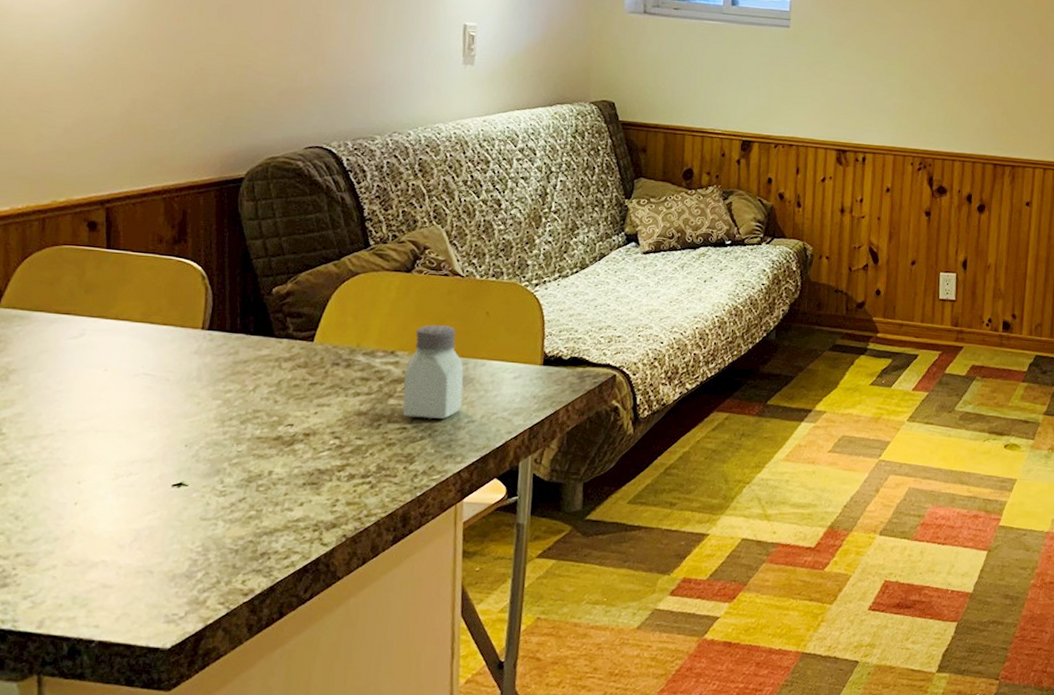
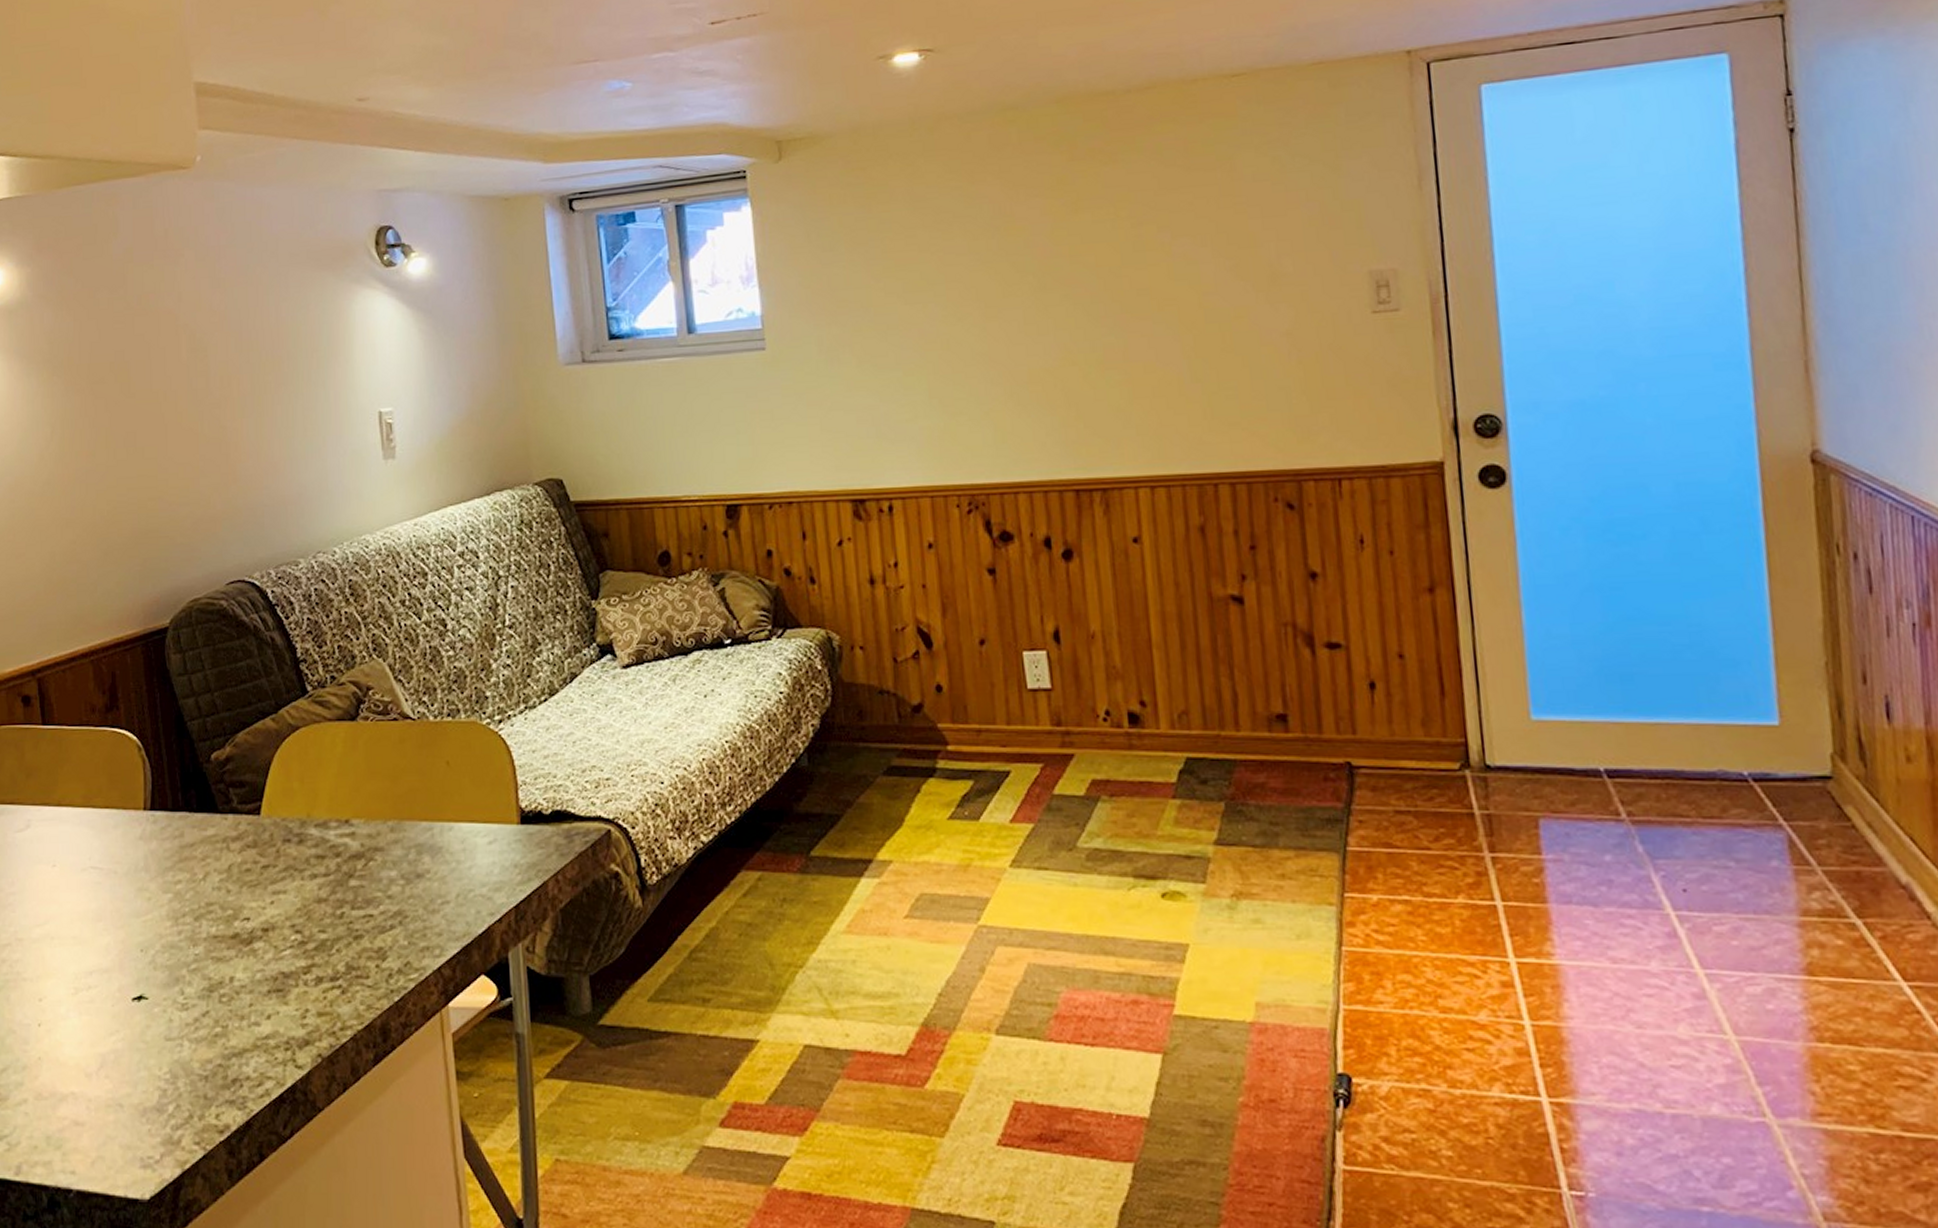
saltshaker: present [403,325,464,419] -> none [363,783,432,903]

